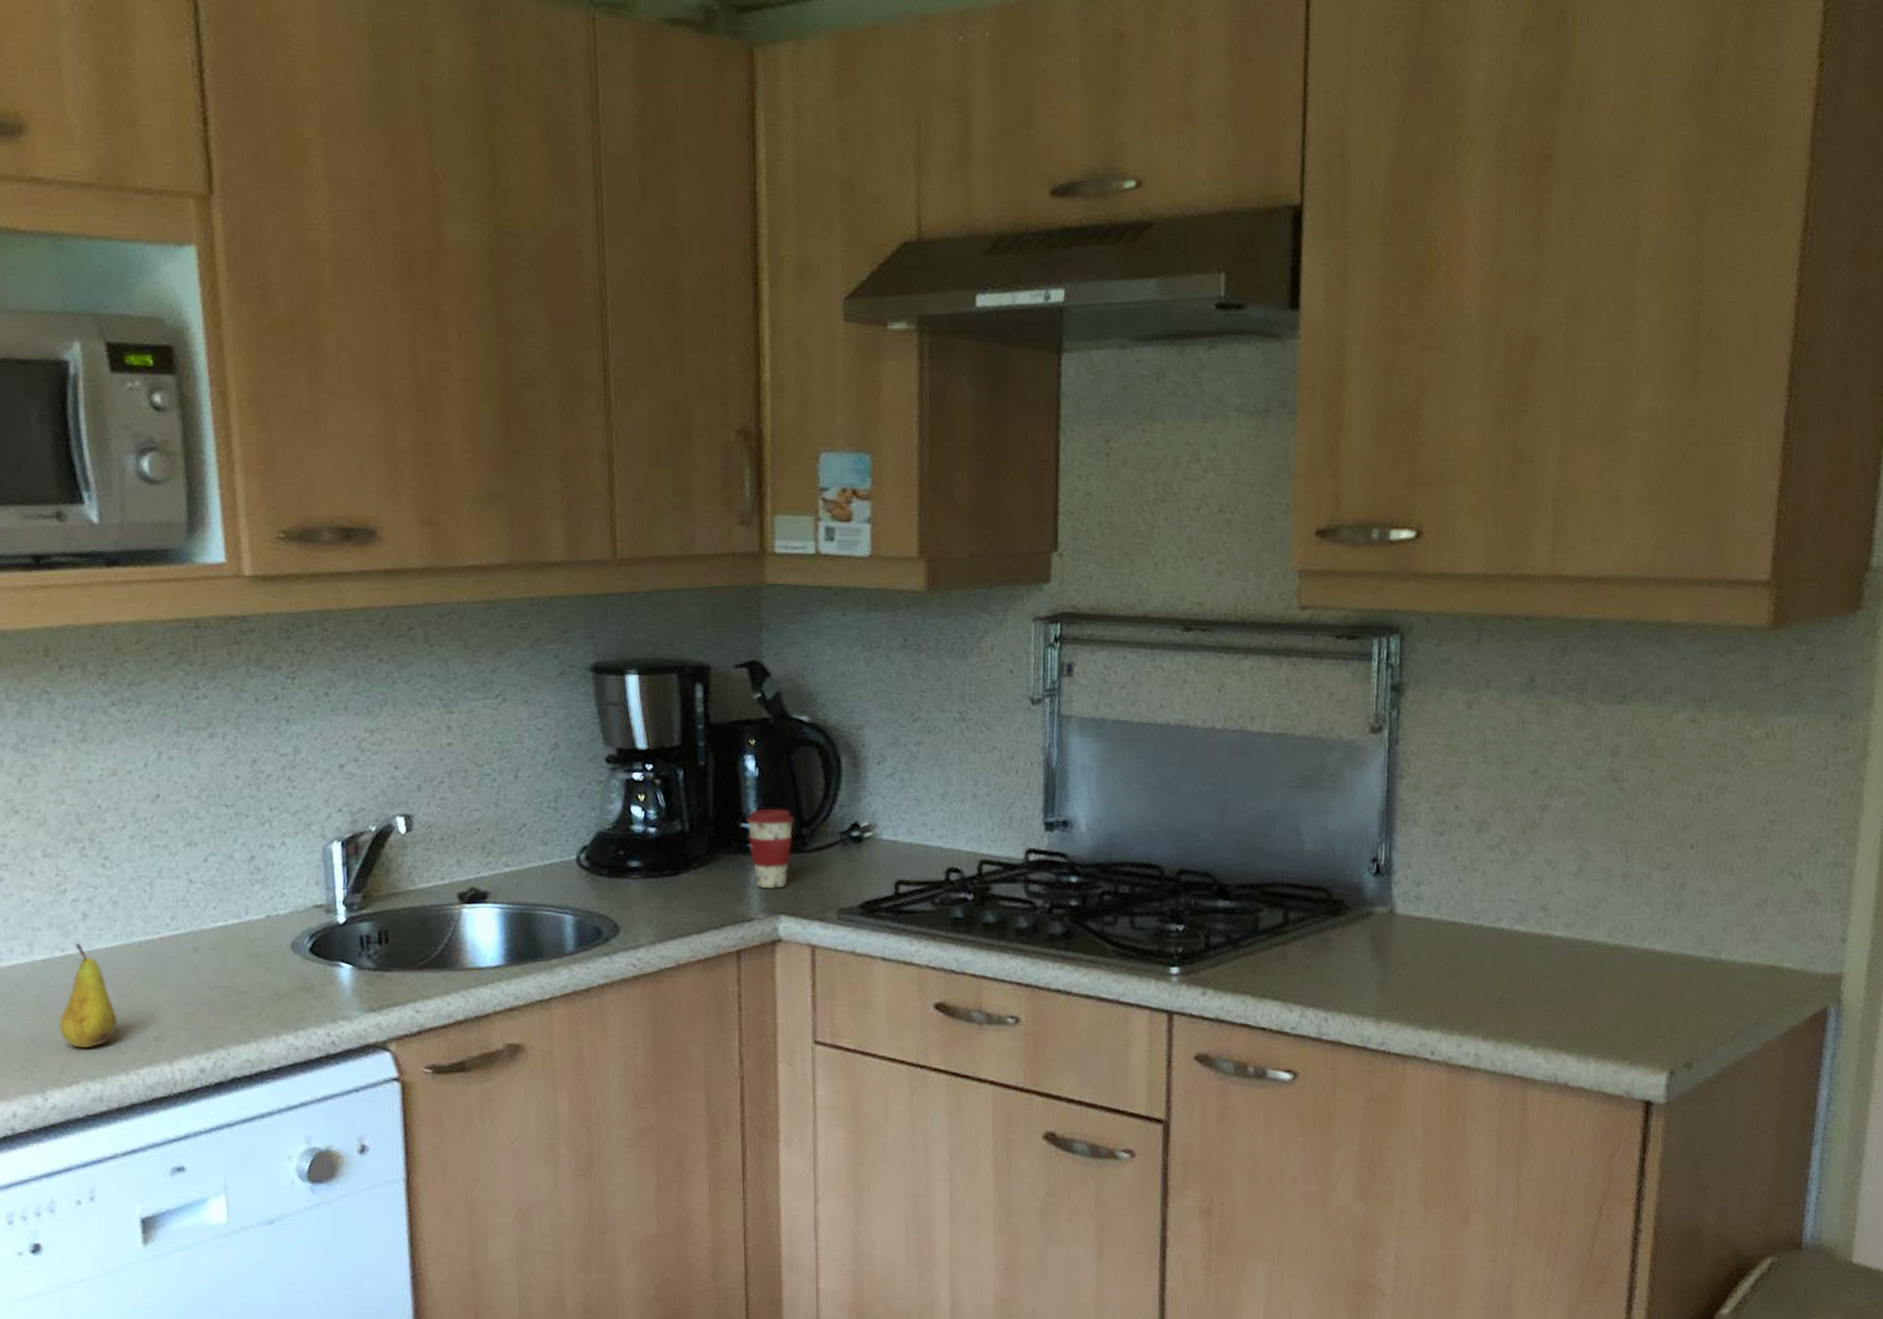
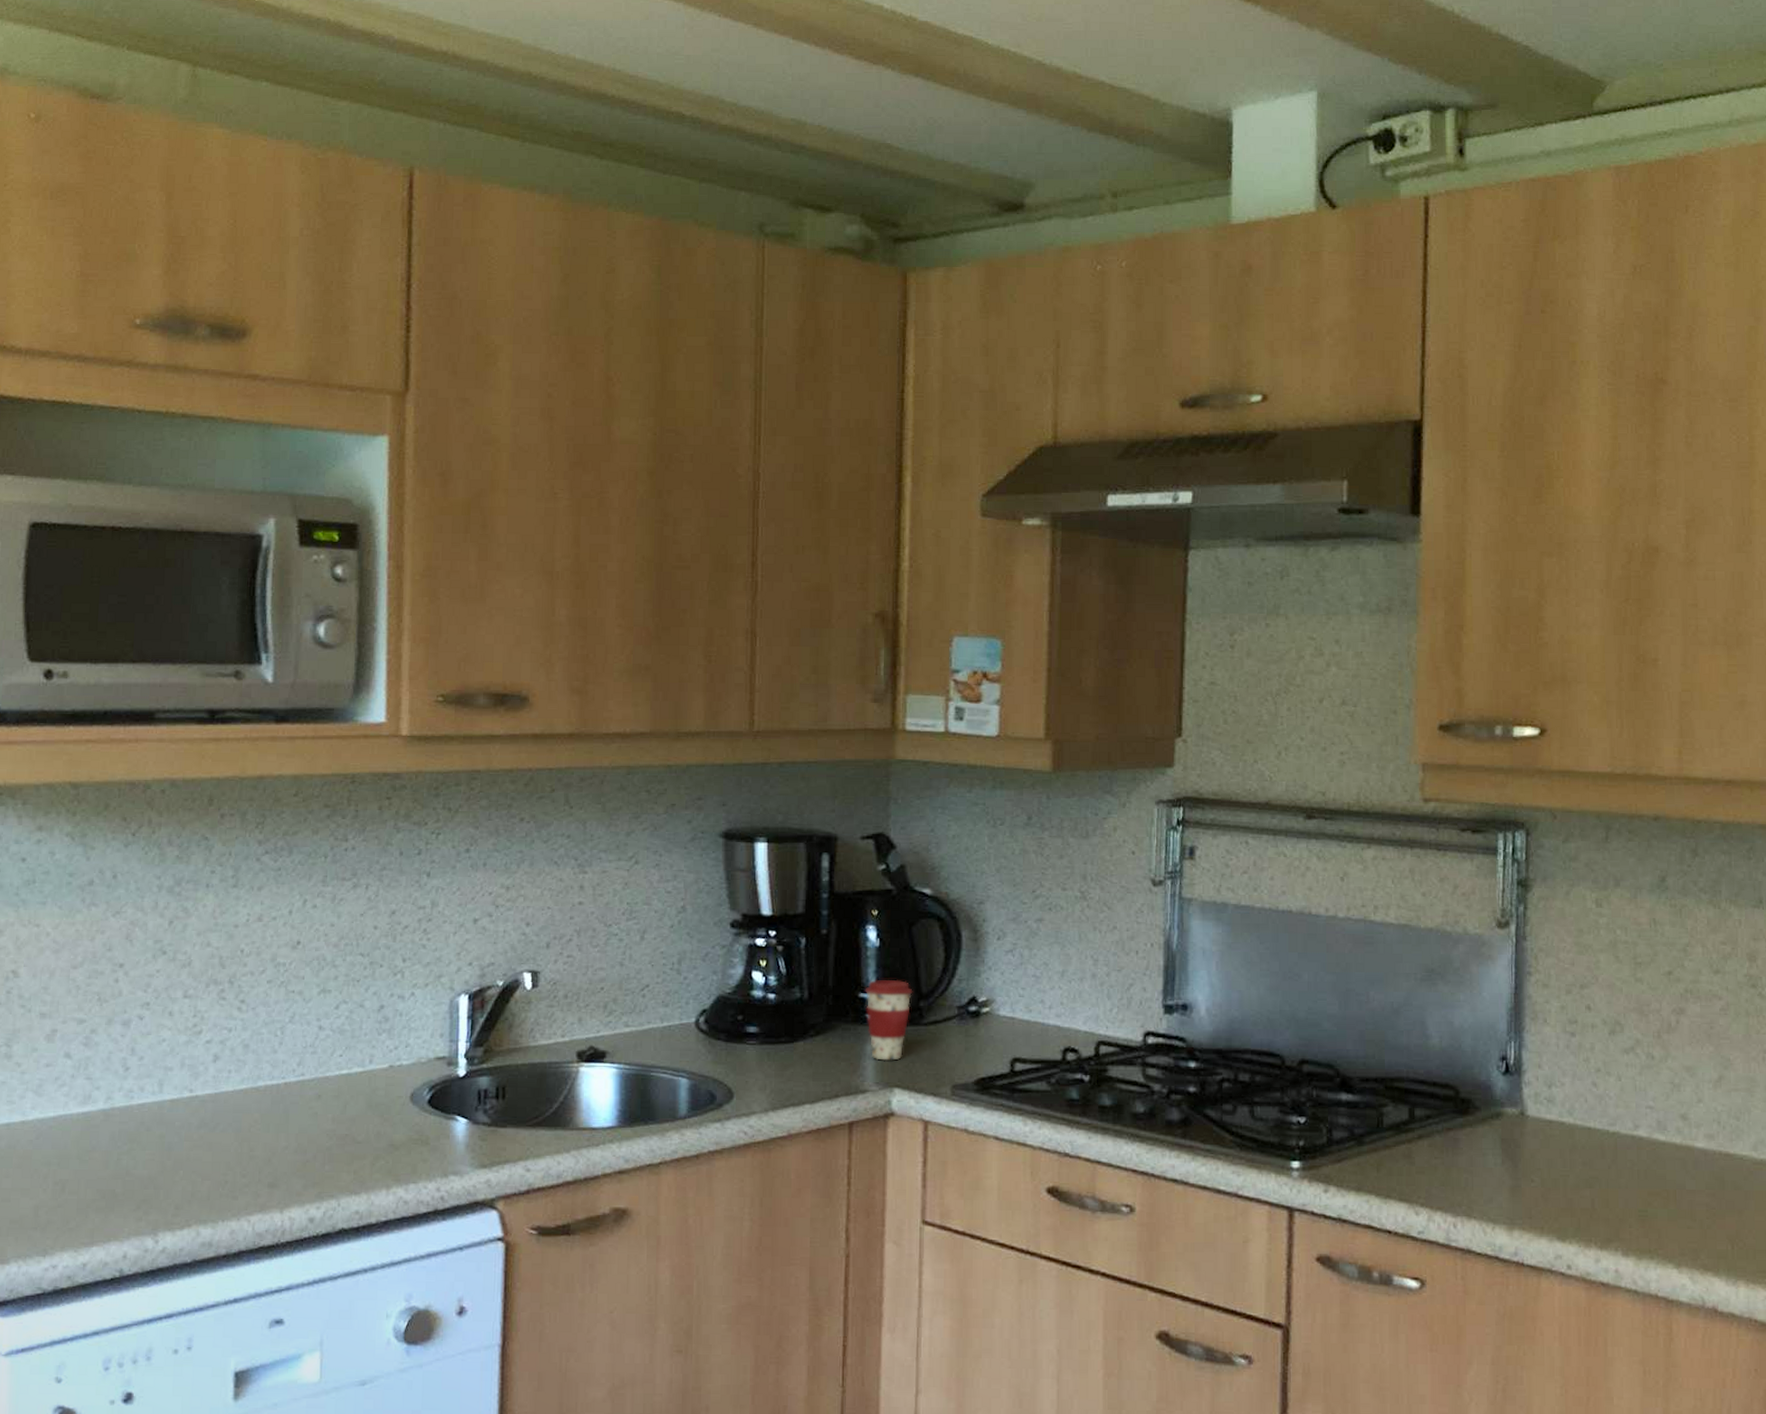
fruit: present [58,944,118,1048] -> none [178,1085,235,1190]

